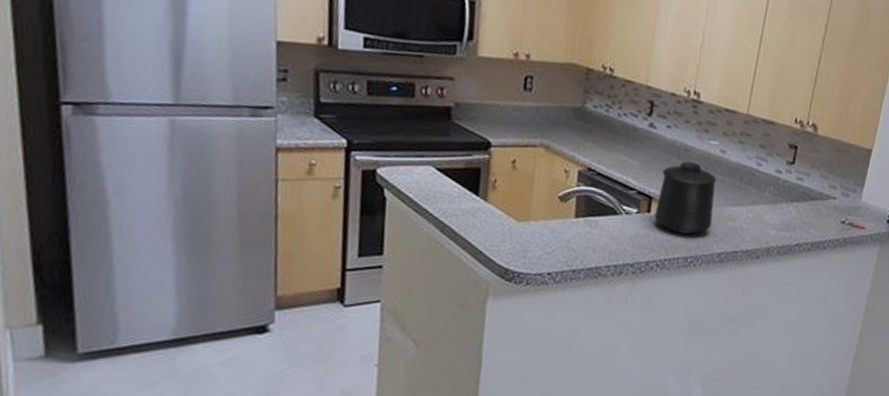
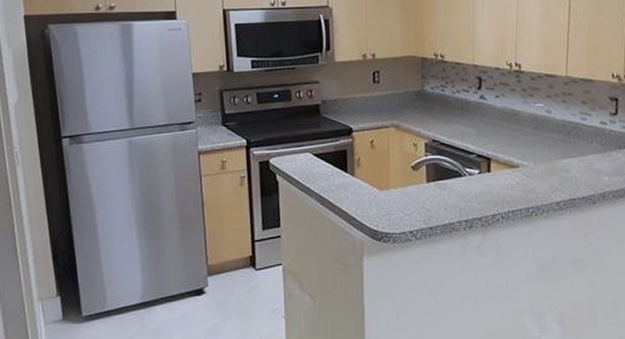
mug: present [654,161,717,235] -> none [494,124,547,188]

